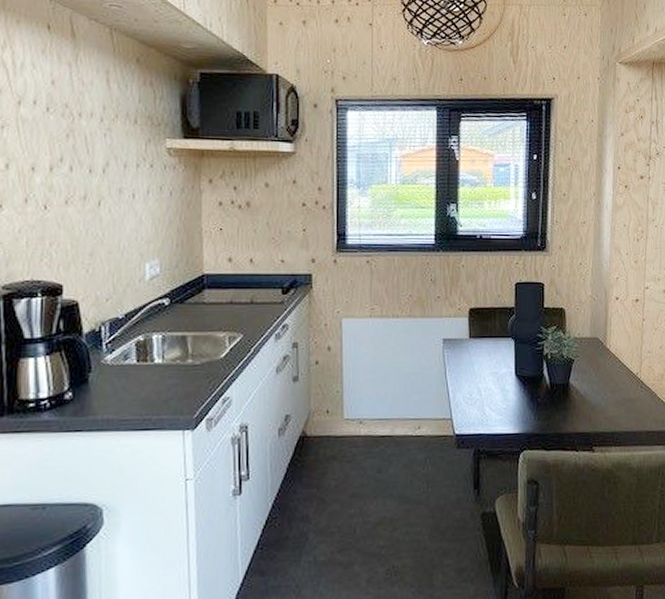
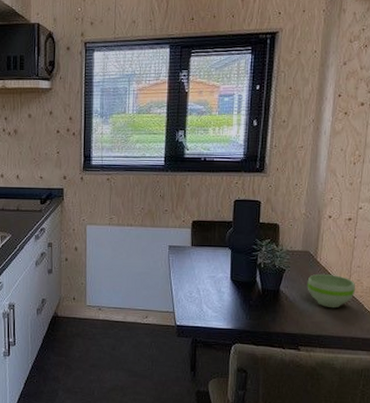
bowl: none [598,362,647,399] -> present [307,273,355,308]

